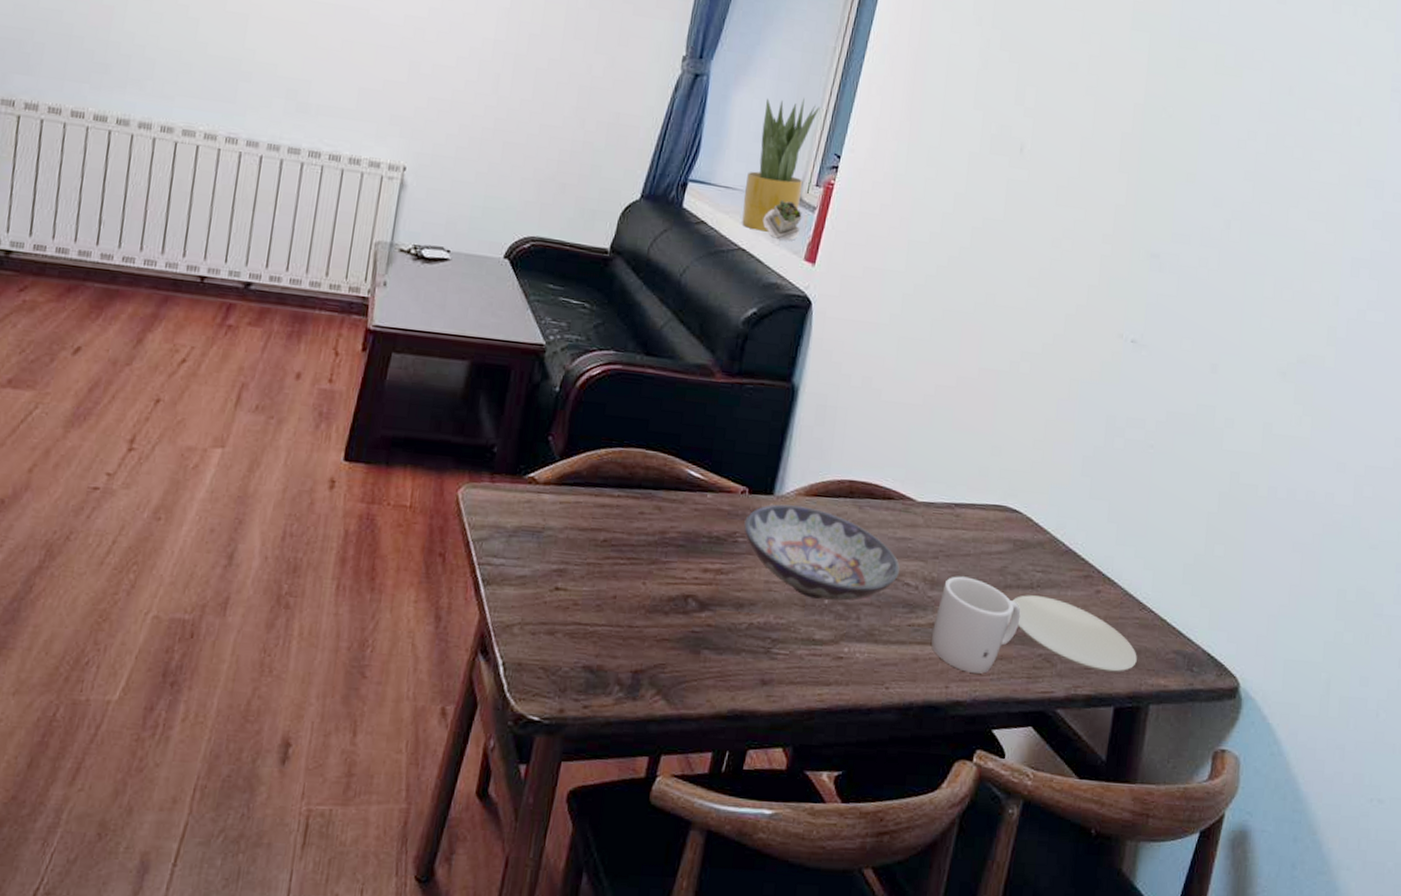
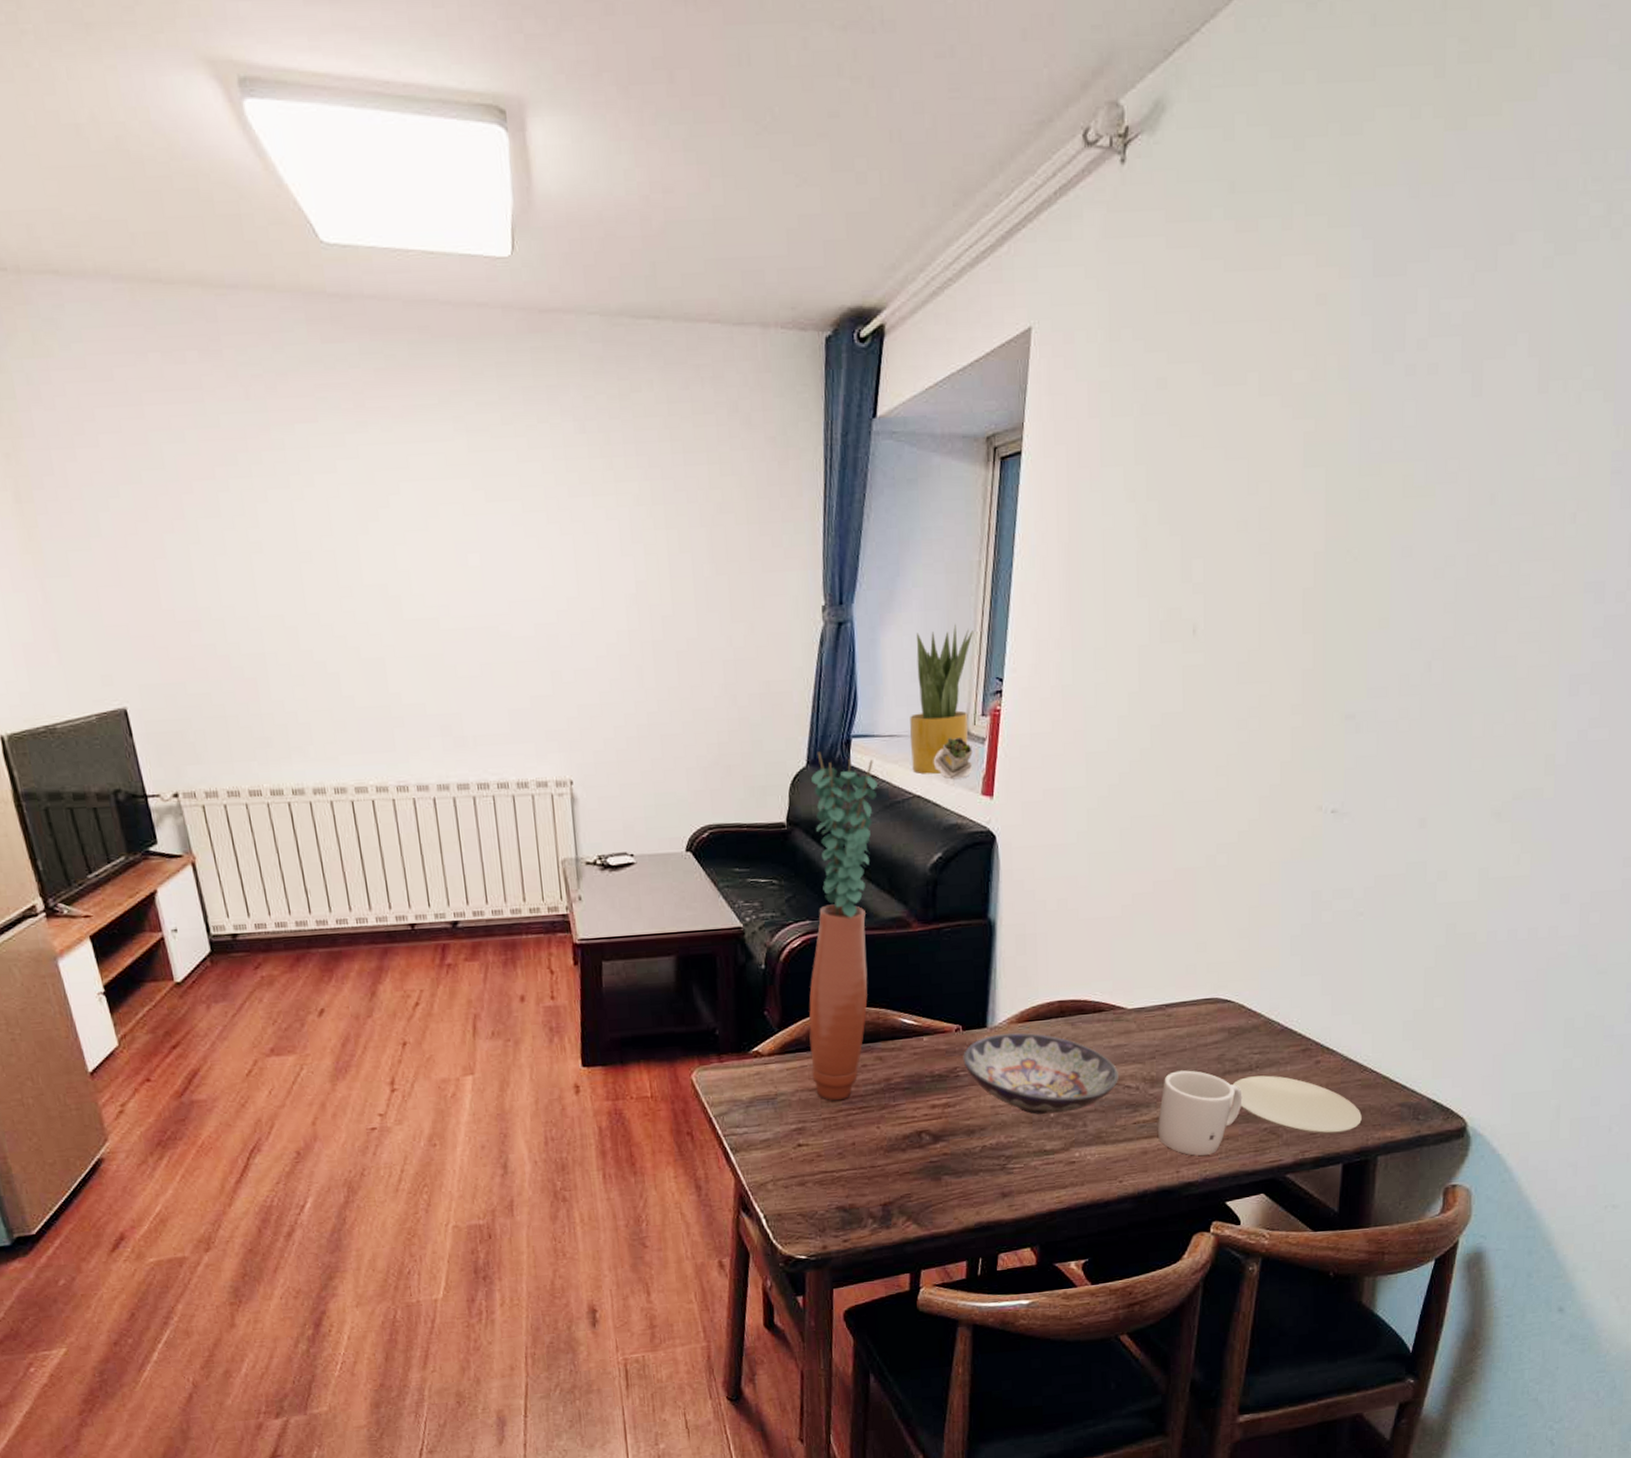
vase: none [585,188,706,547] -> present [808,751,877,1101]

